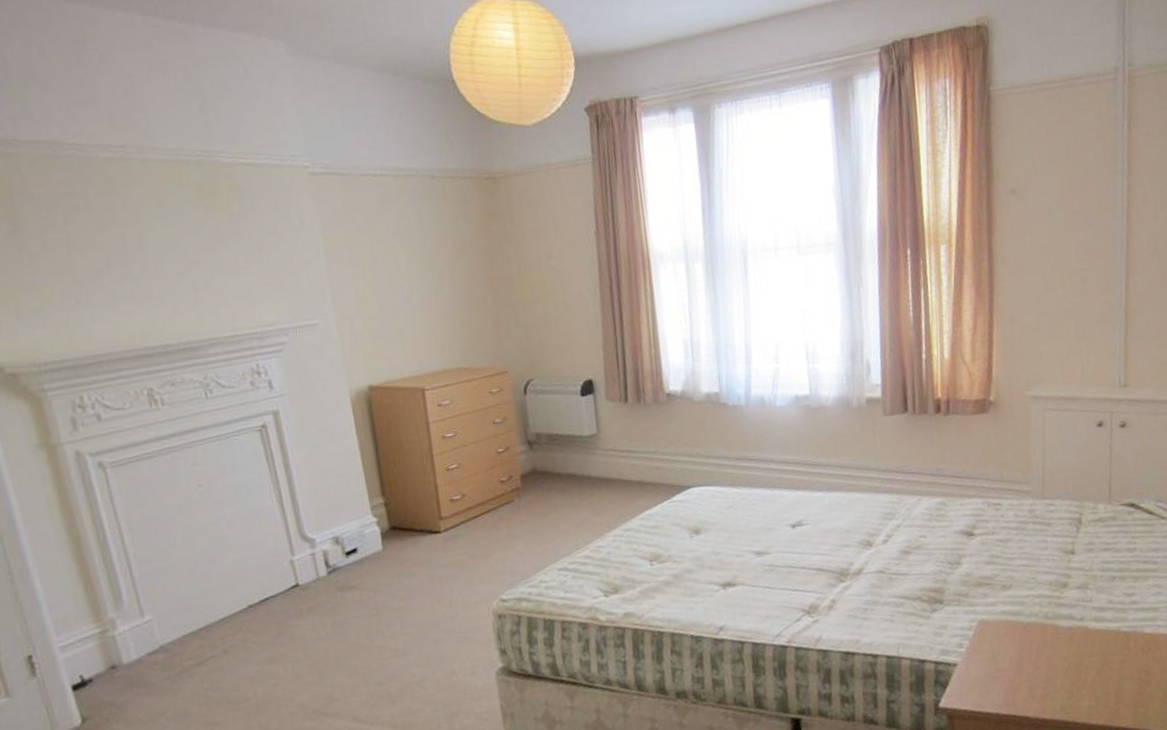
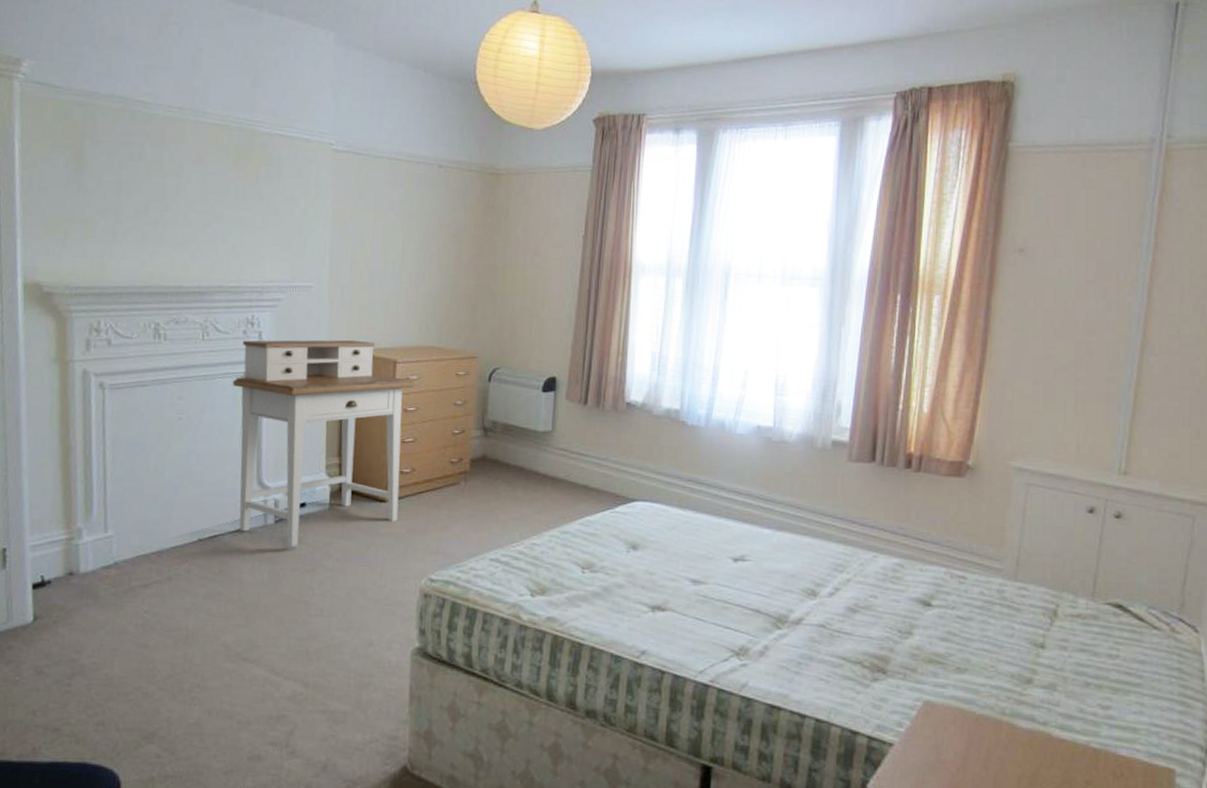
desk: none [250,372,457,596] -> present [233,339,414,547]

